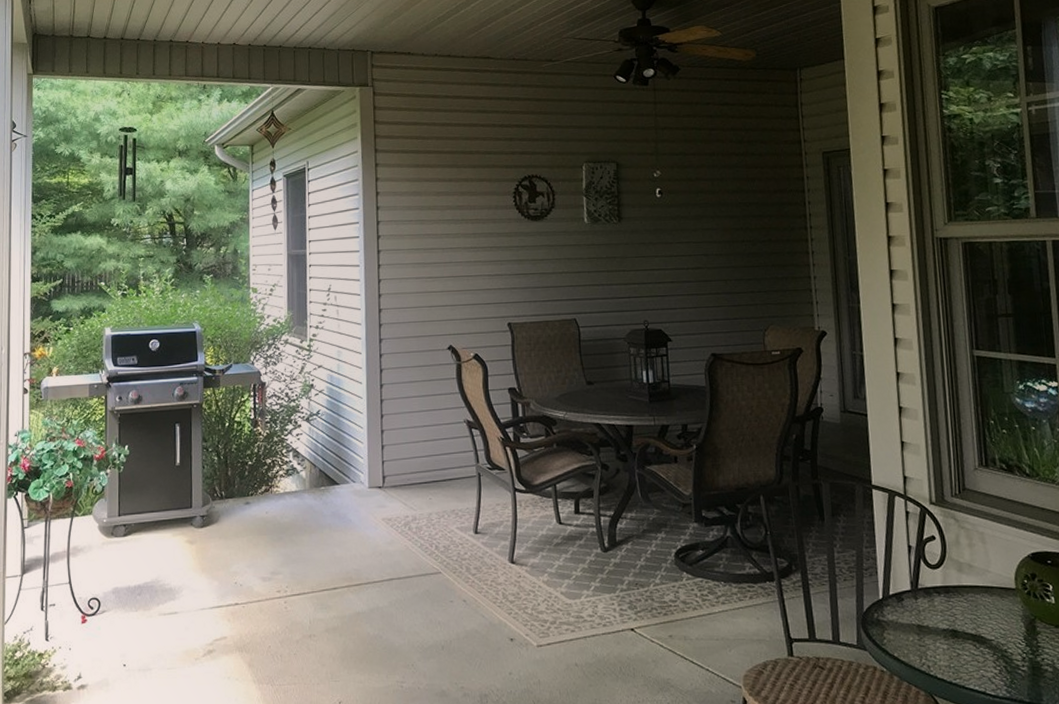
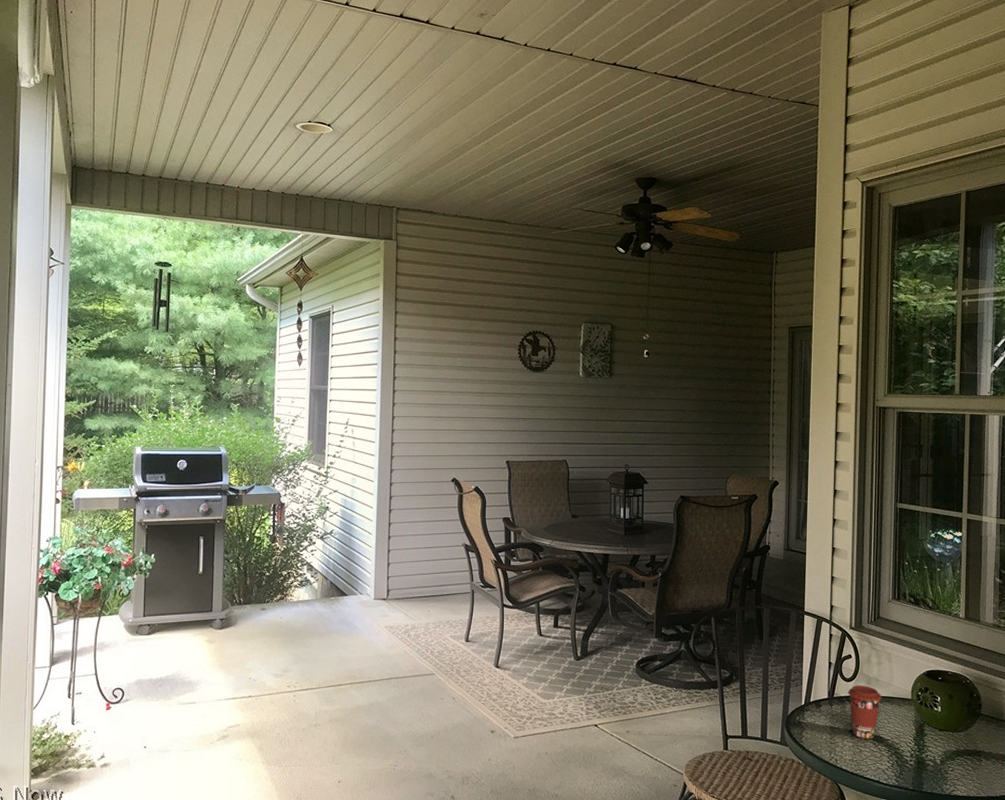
coffee cup: none [934,573,979,640] -> present [847,686,882,740]

